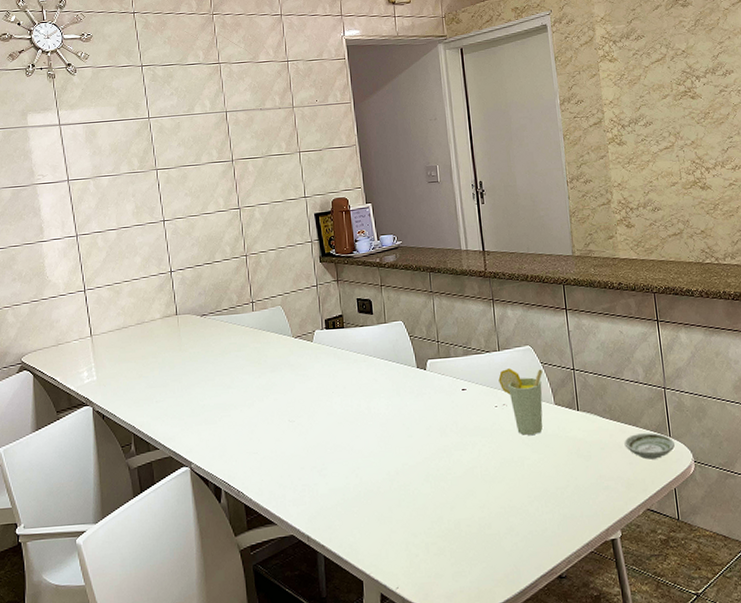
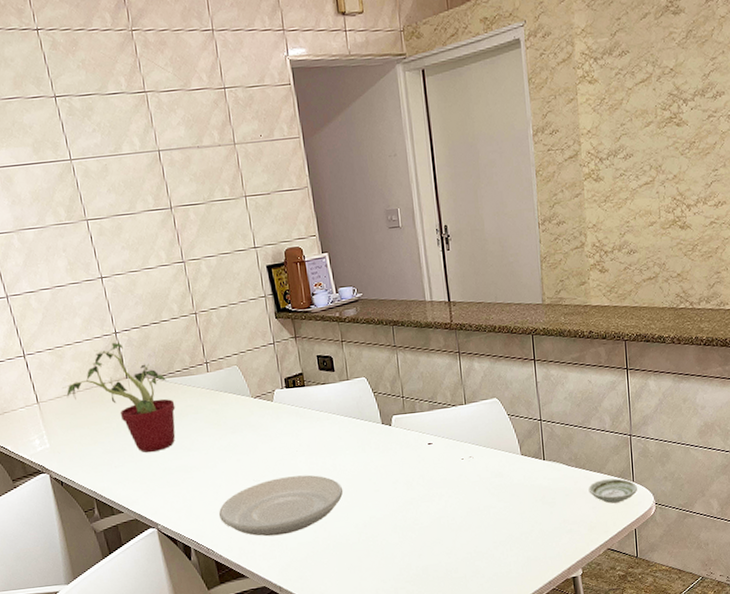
potted plant: none [116,280,220,389] -> present [62,342,176,453]
plate: none [252,417,377,481] -> present [218,475,344,537]
cup: present [498,367,543,436] -> none [465,420,510,486]

